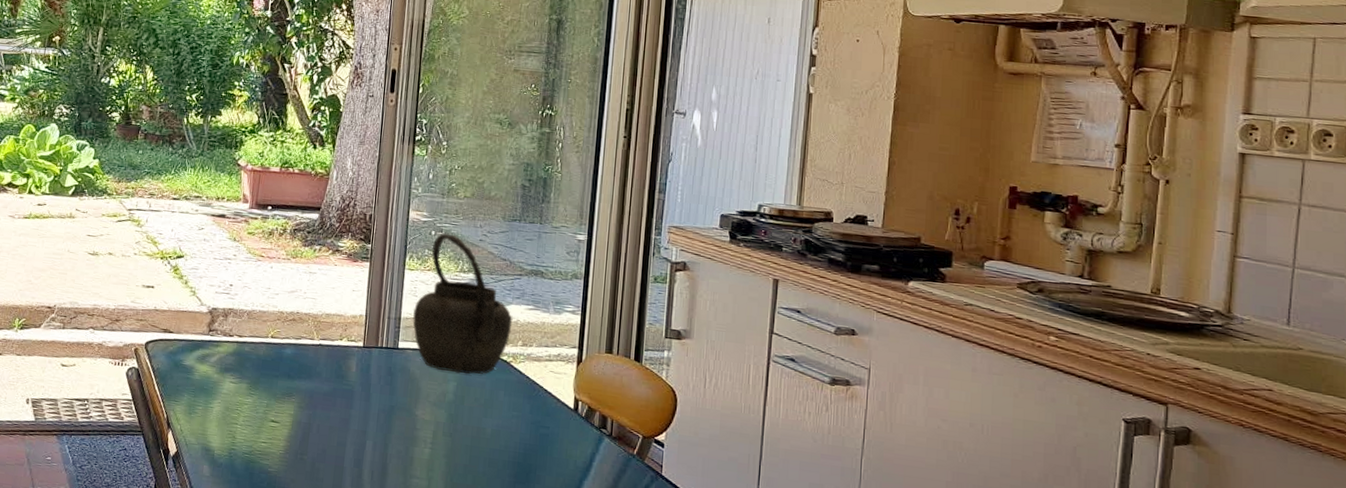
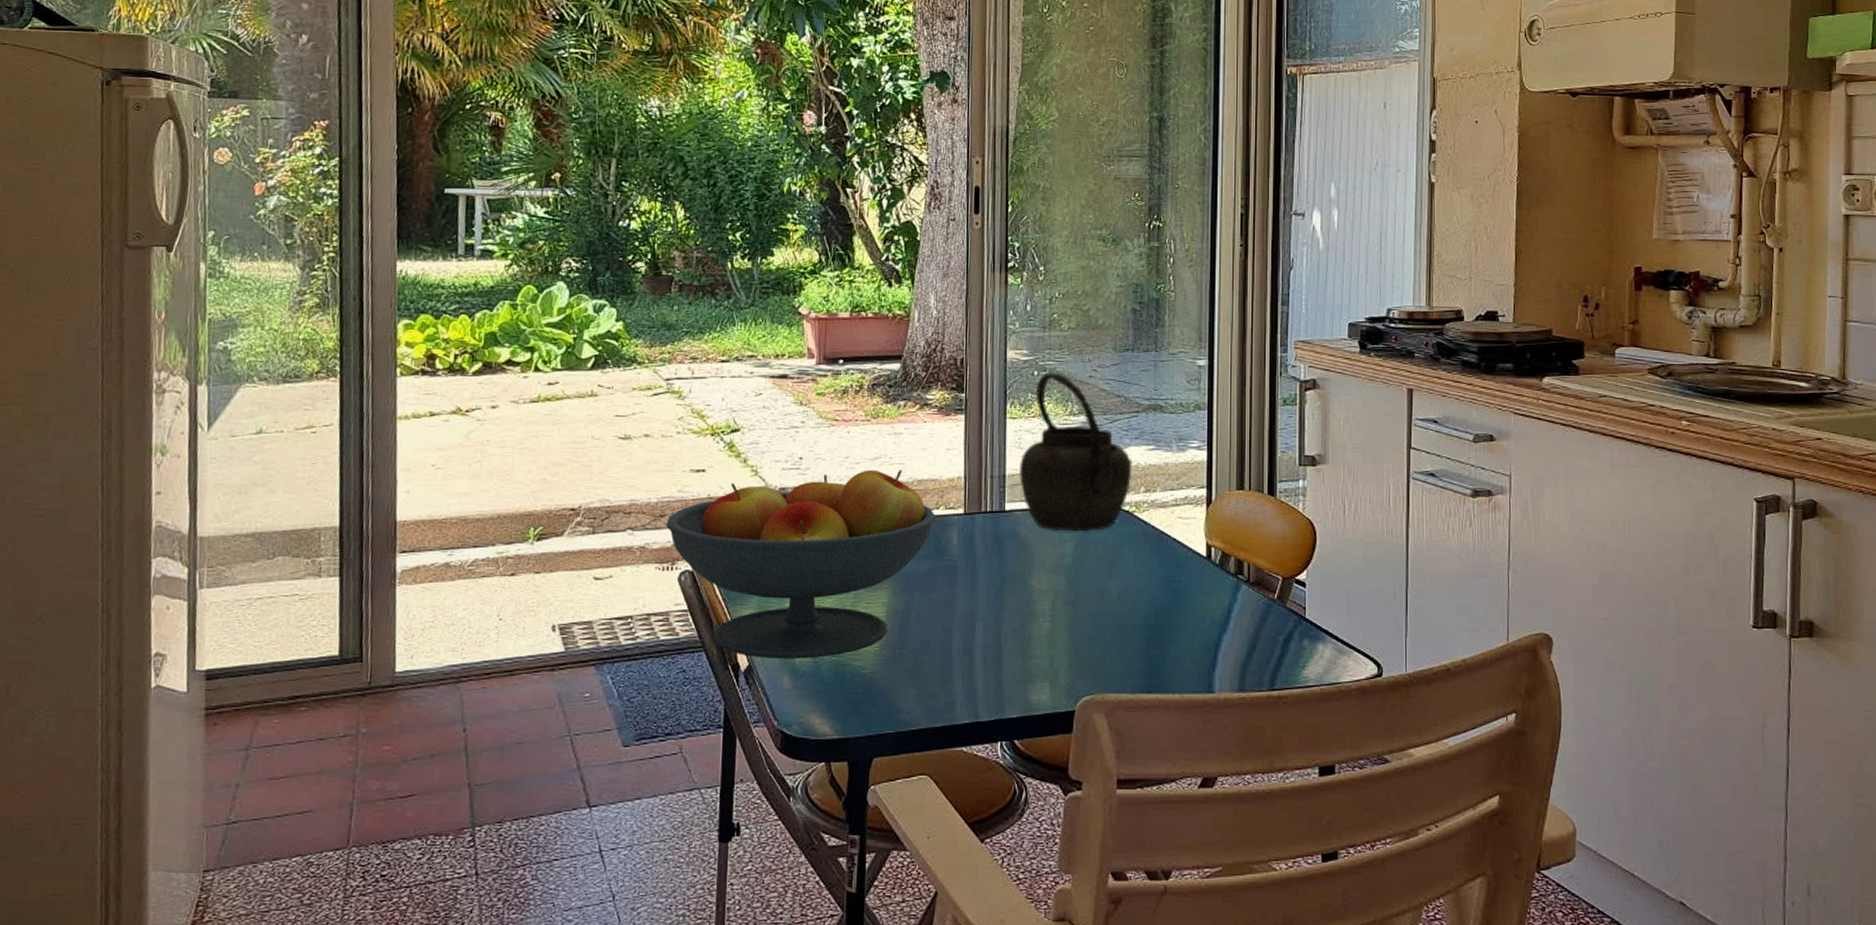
fruit bowl: none [120,300,339,454] -> present [666,469,936,659]

